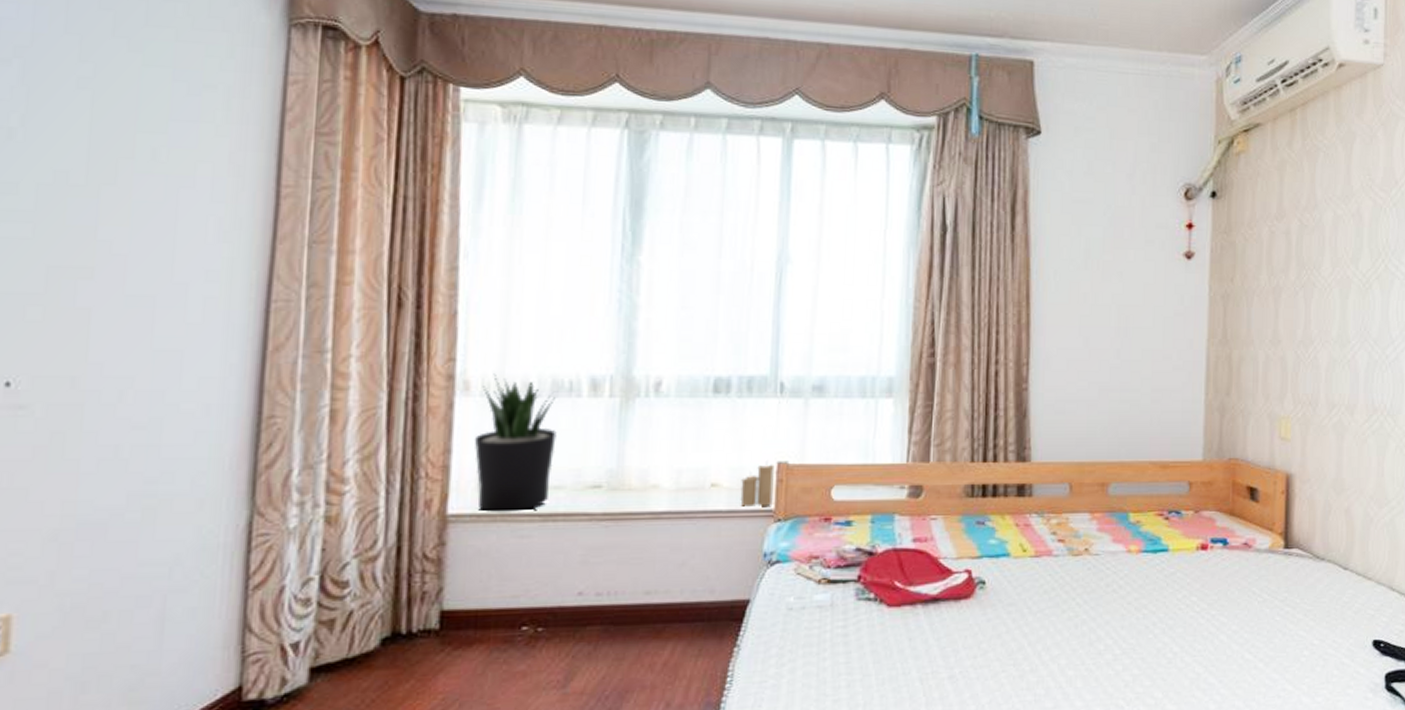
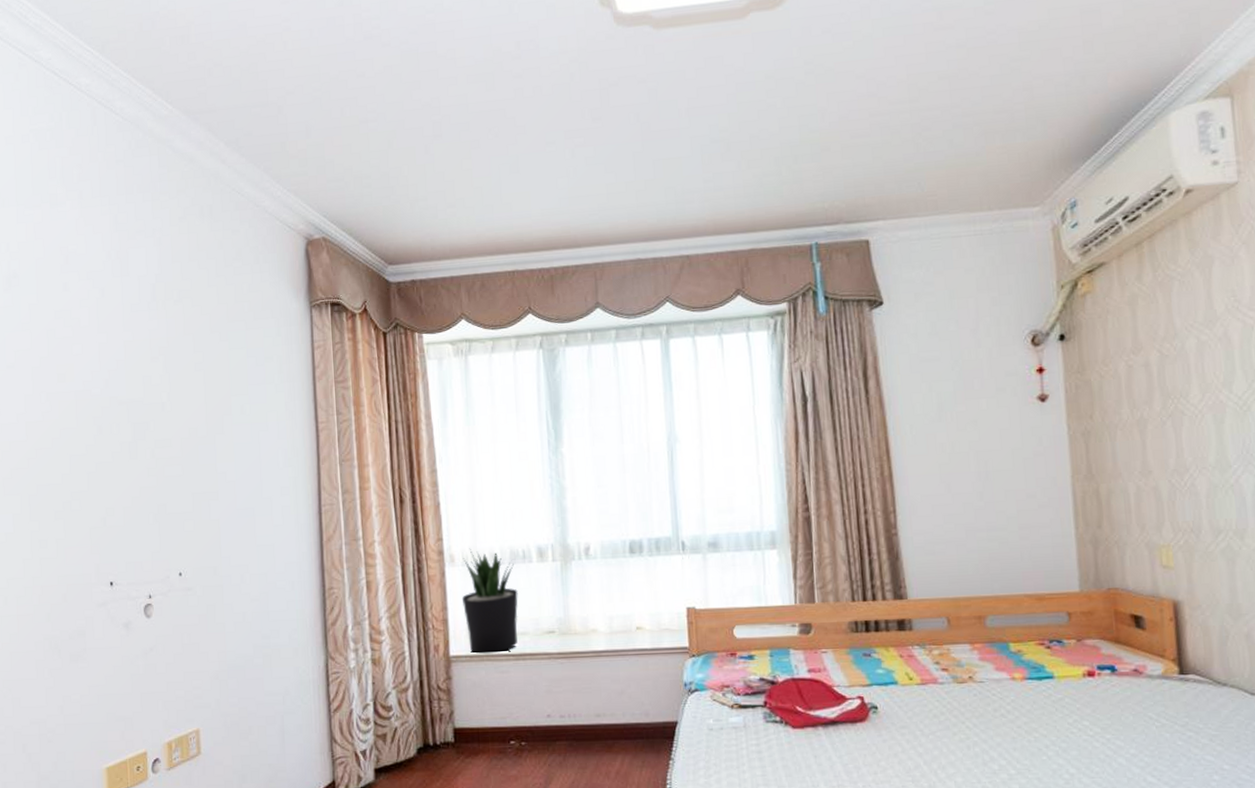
candle: present [740,459,774,508] -> none [659,606,687,646]

